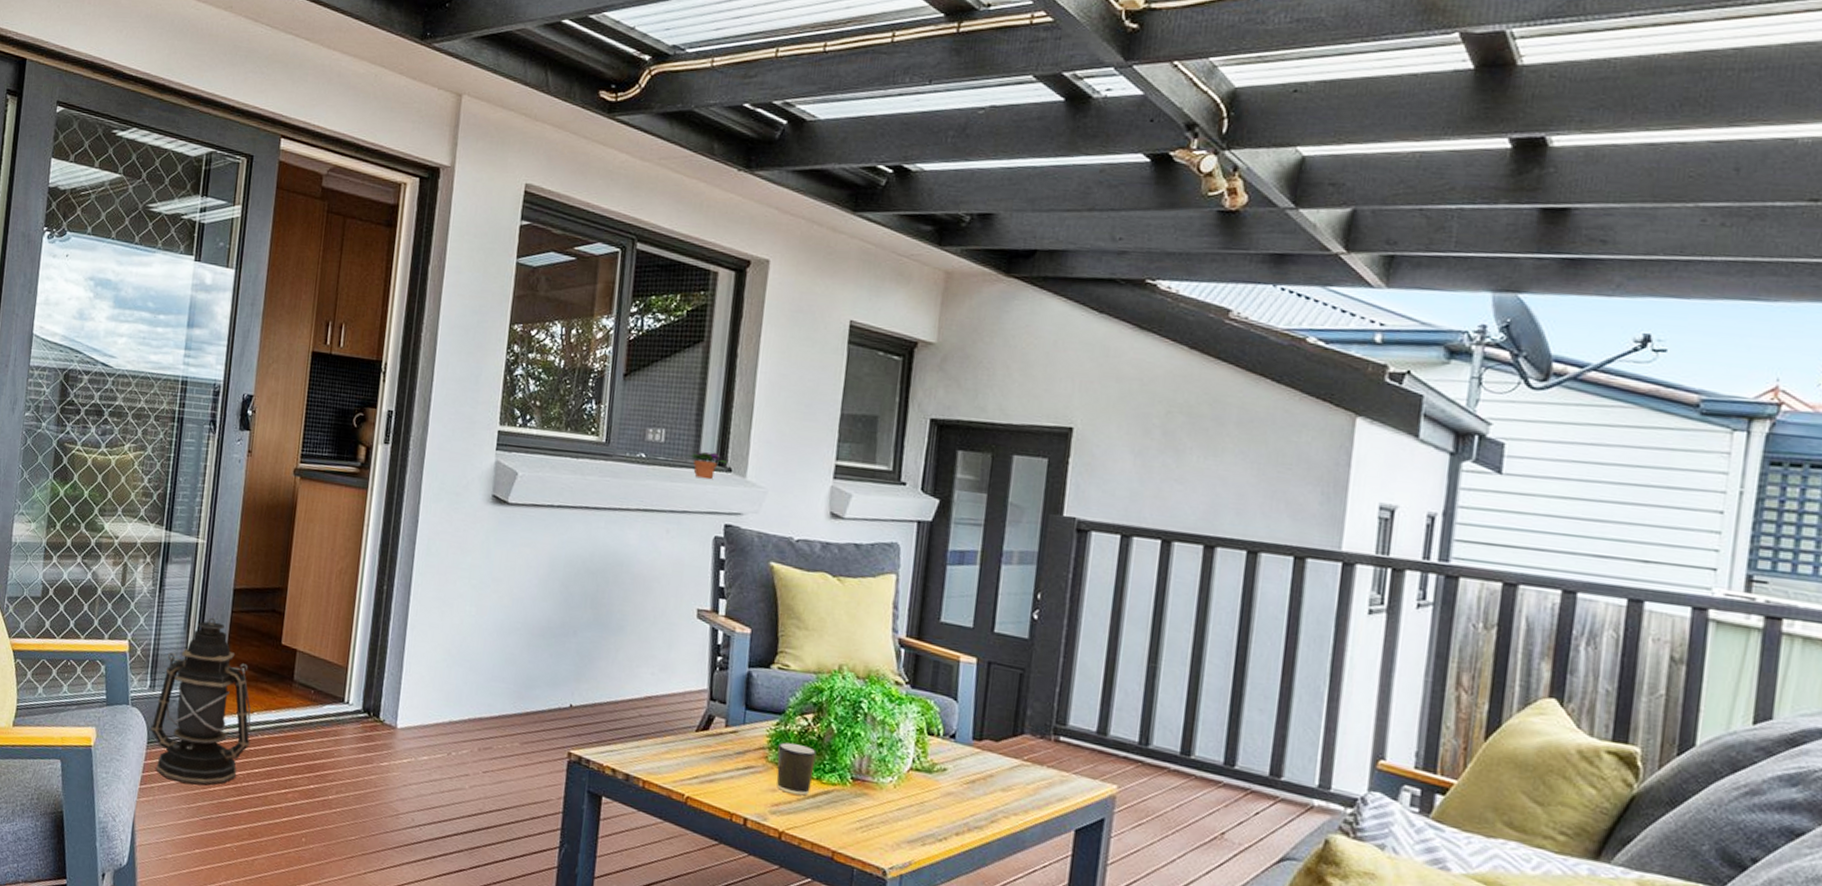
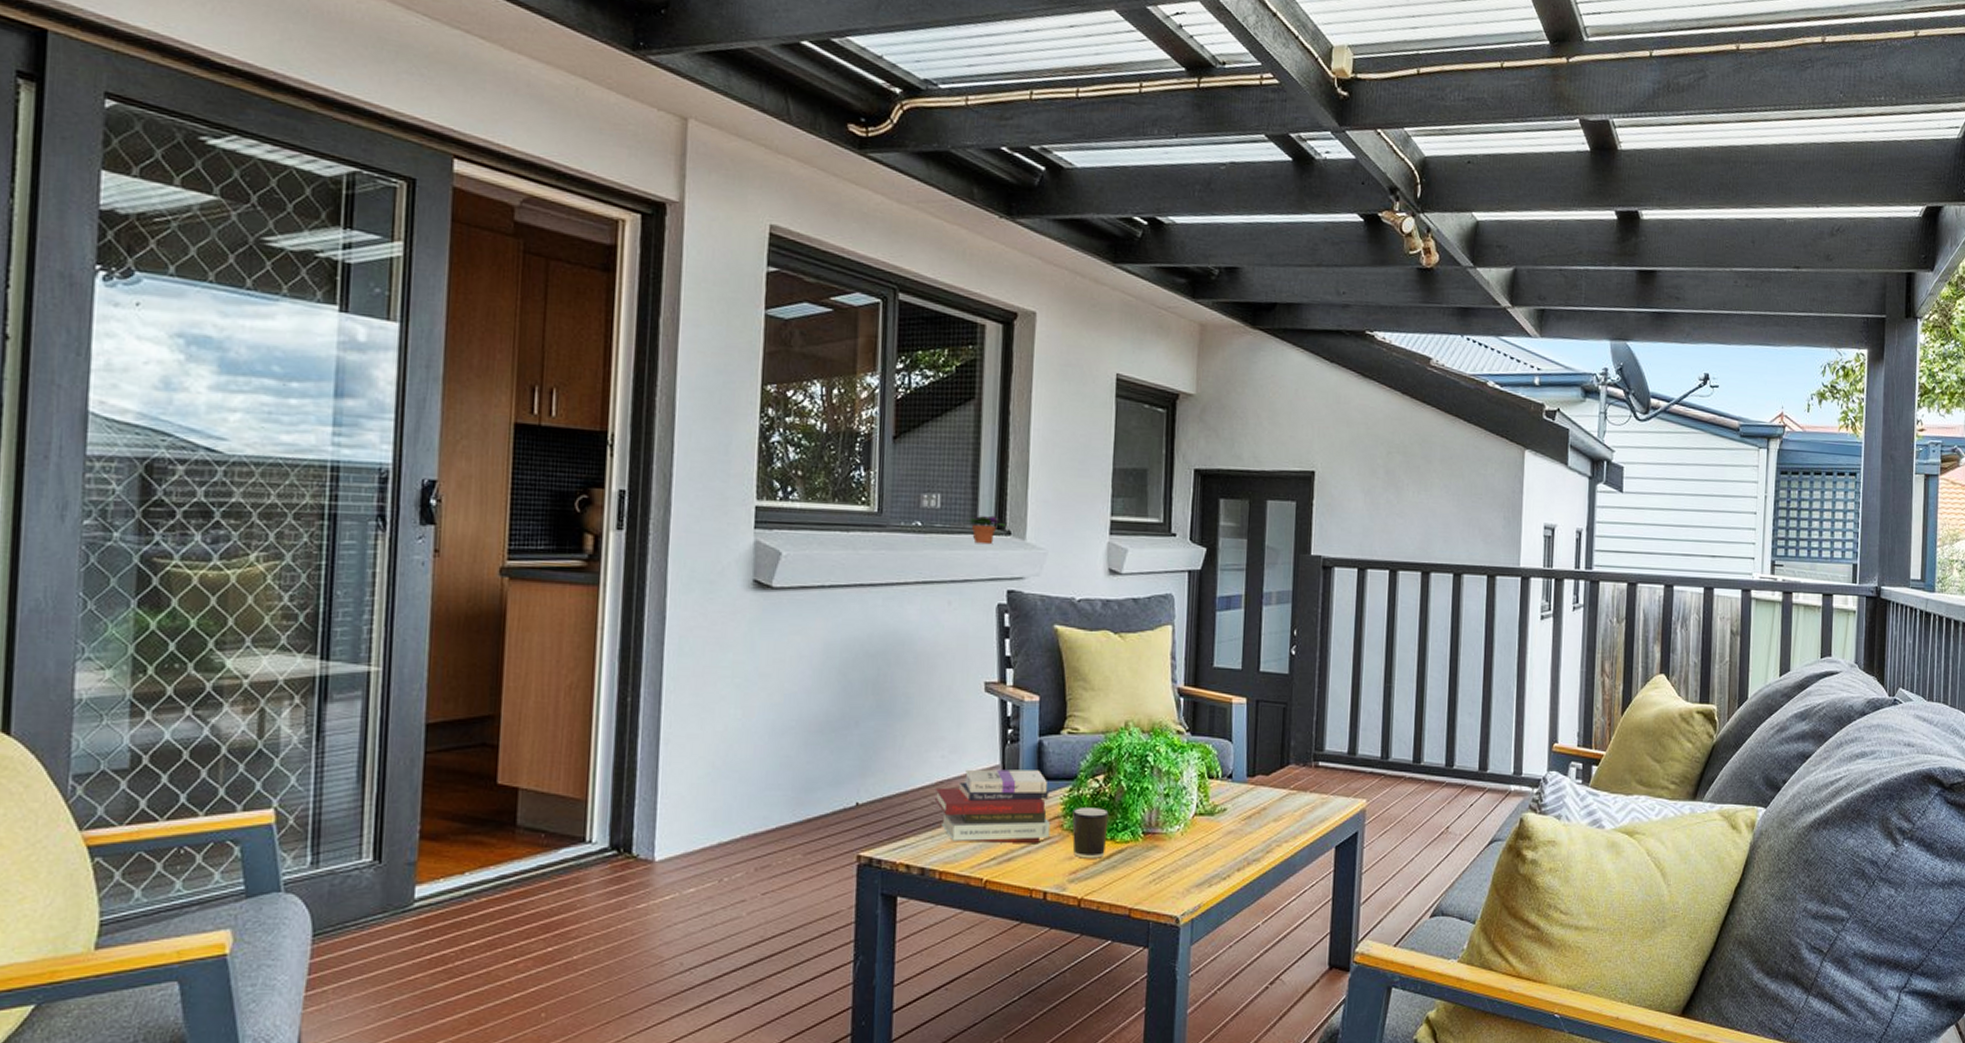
lantern: present [150,617,252,786] -> none [316,763,462,978]
books: none [642,688,755,770] -> present [934,769,1051,843]

